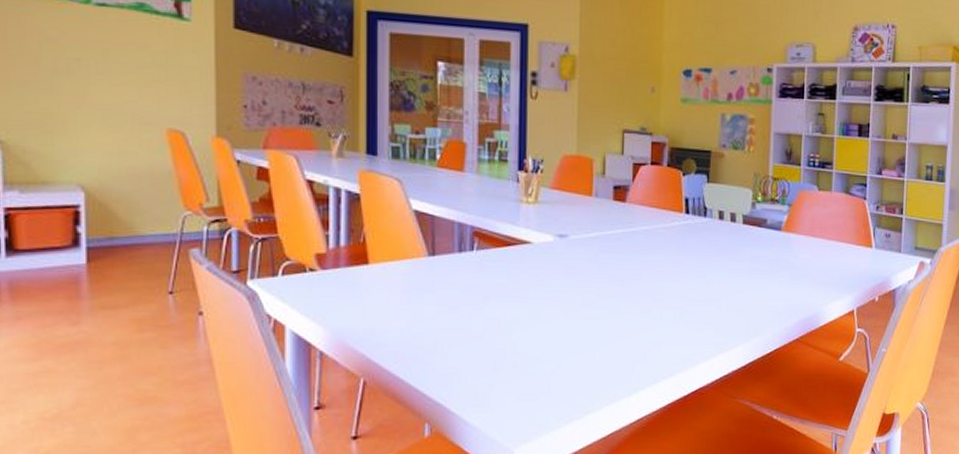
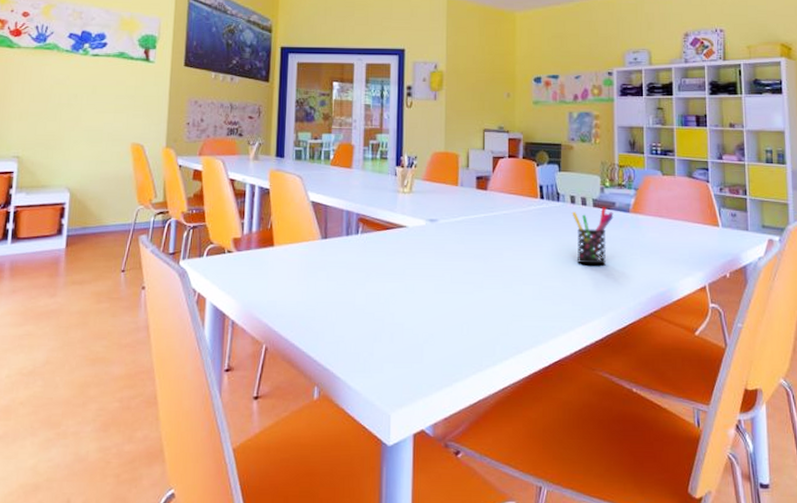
pen holder: none [719,223,764,287] -> present [571,206,614,265]

